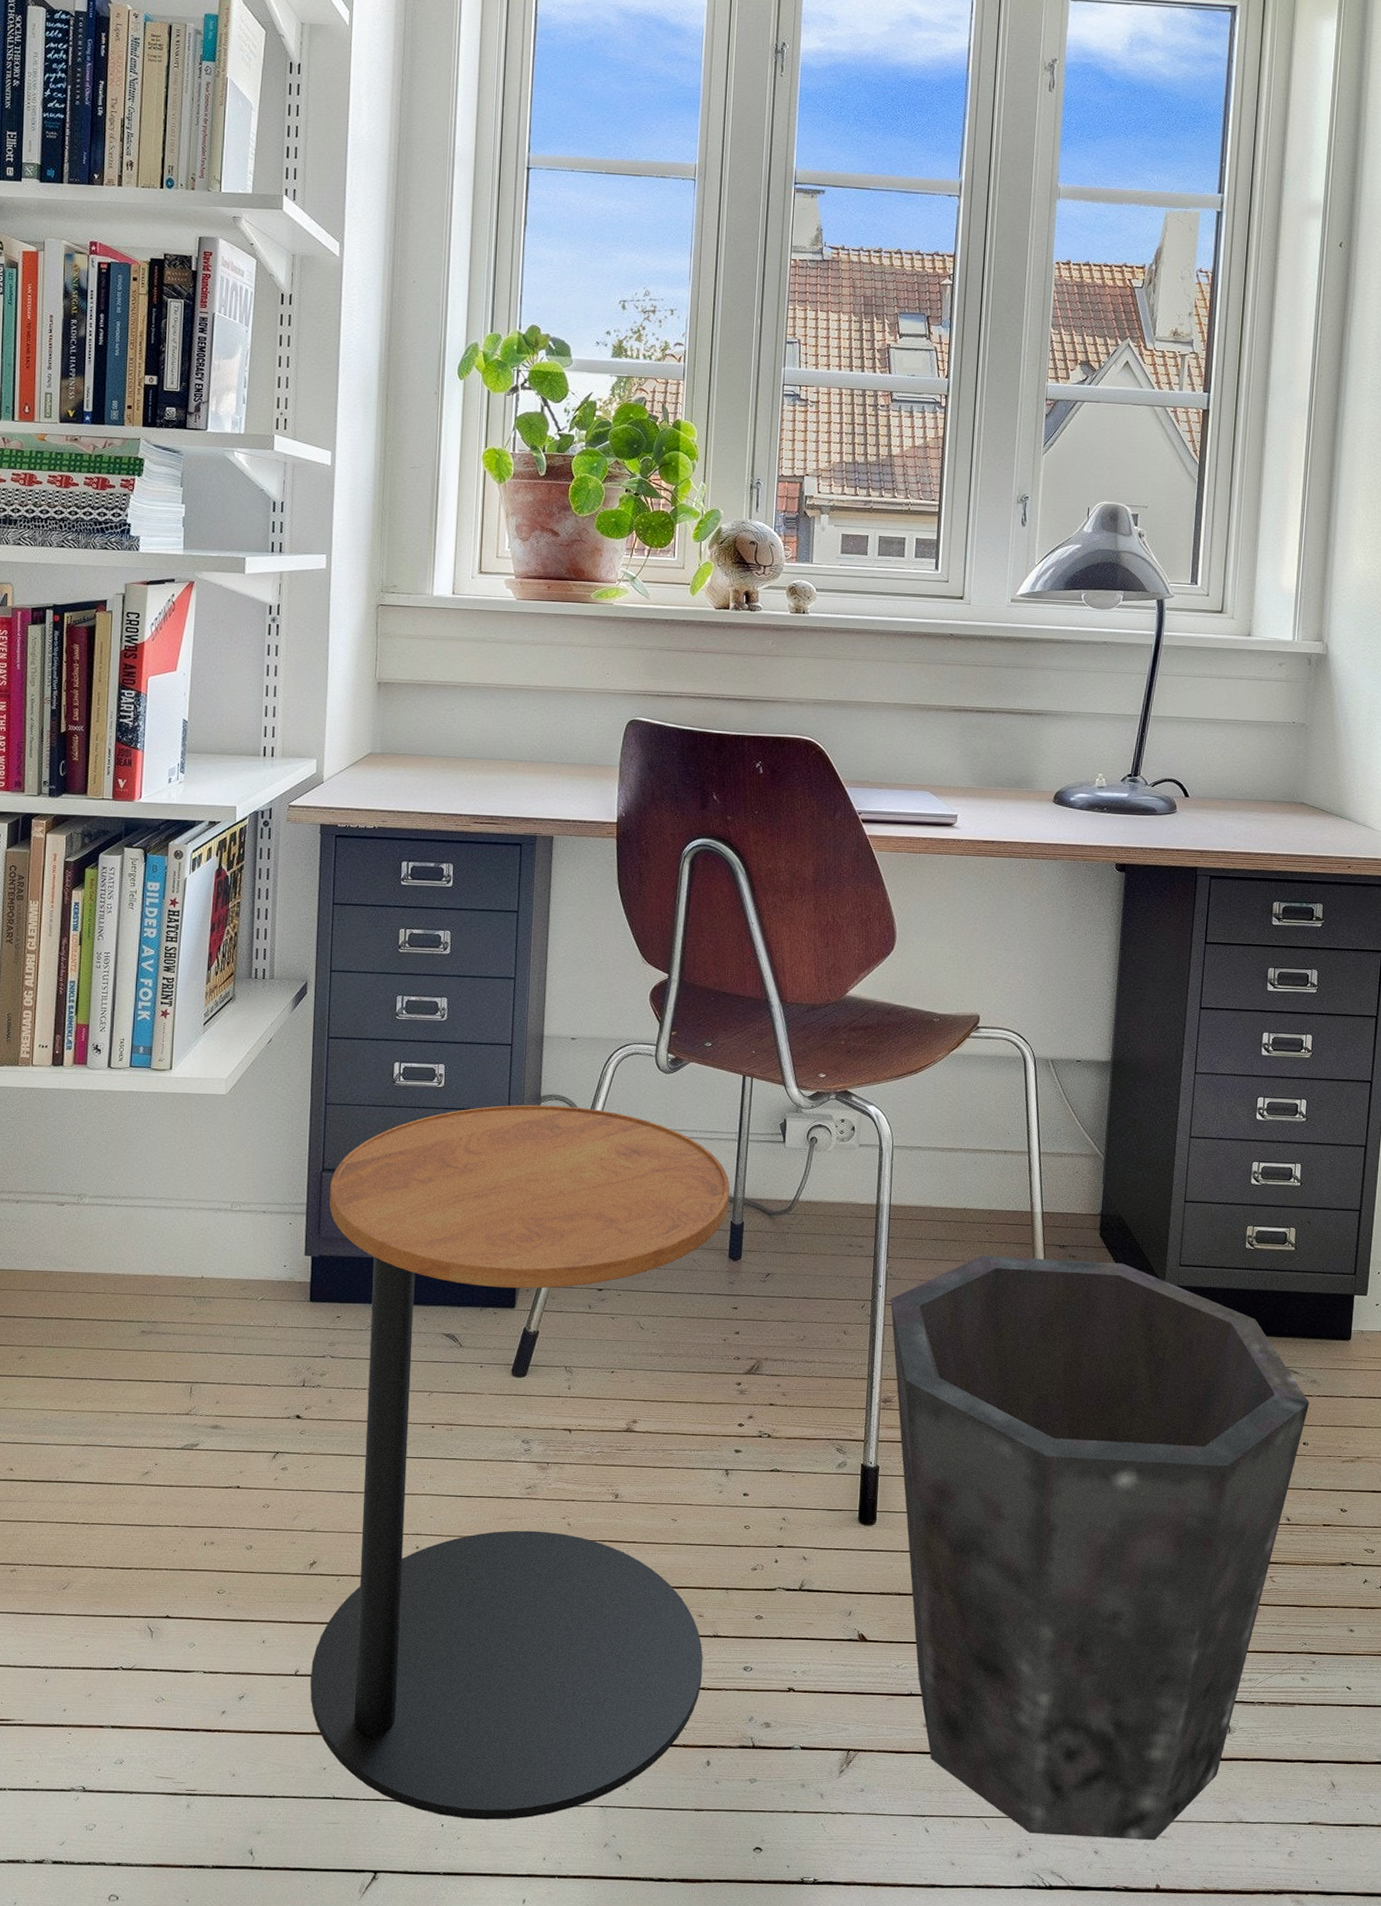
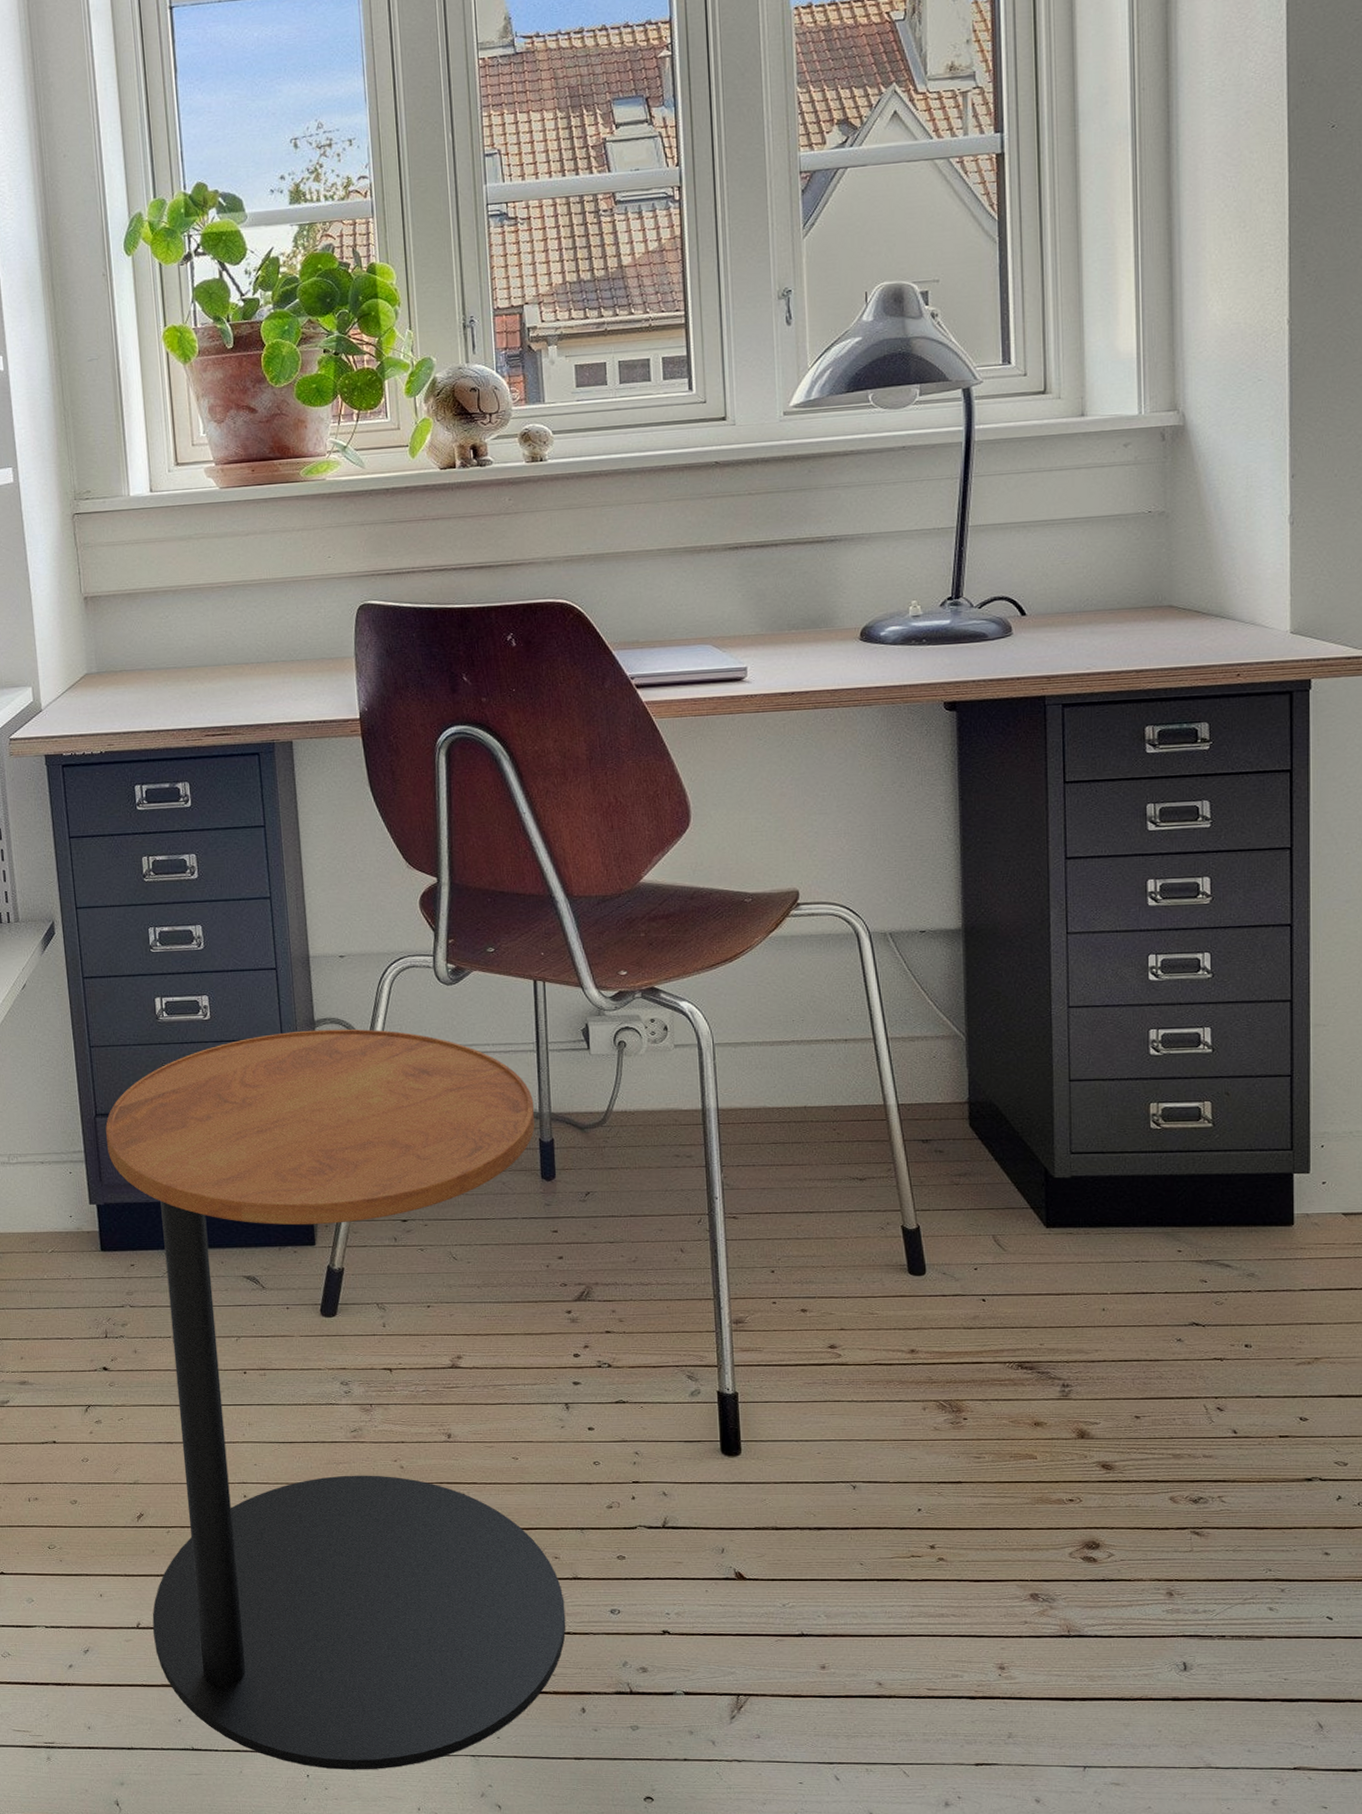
waste bin: present [890,1256,1310,1841] -> none [730,1155,1249,1788]

